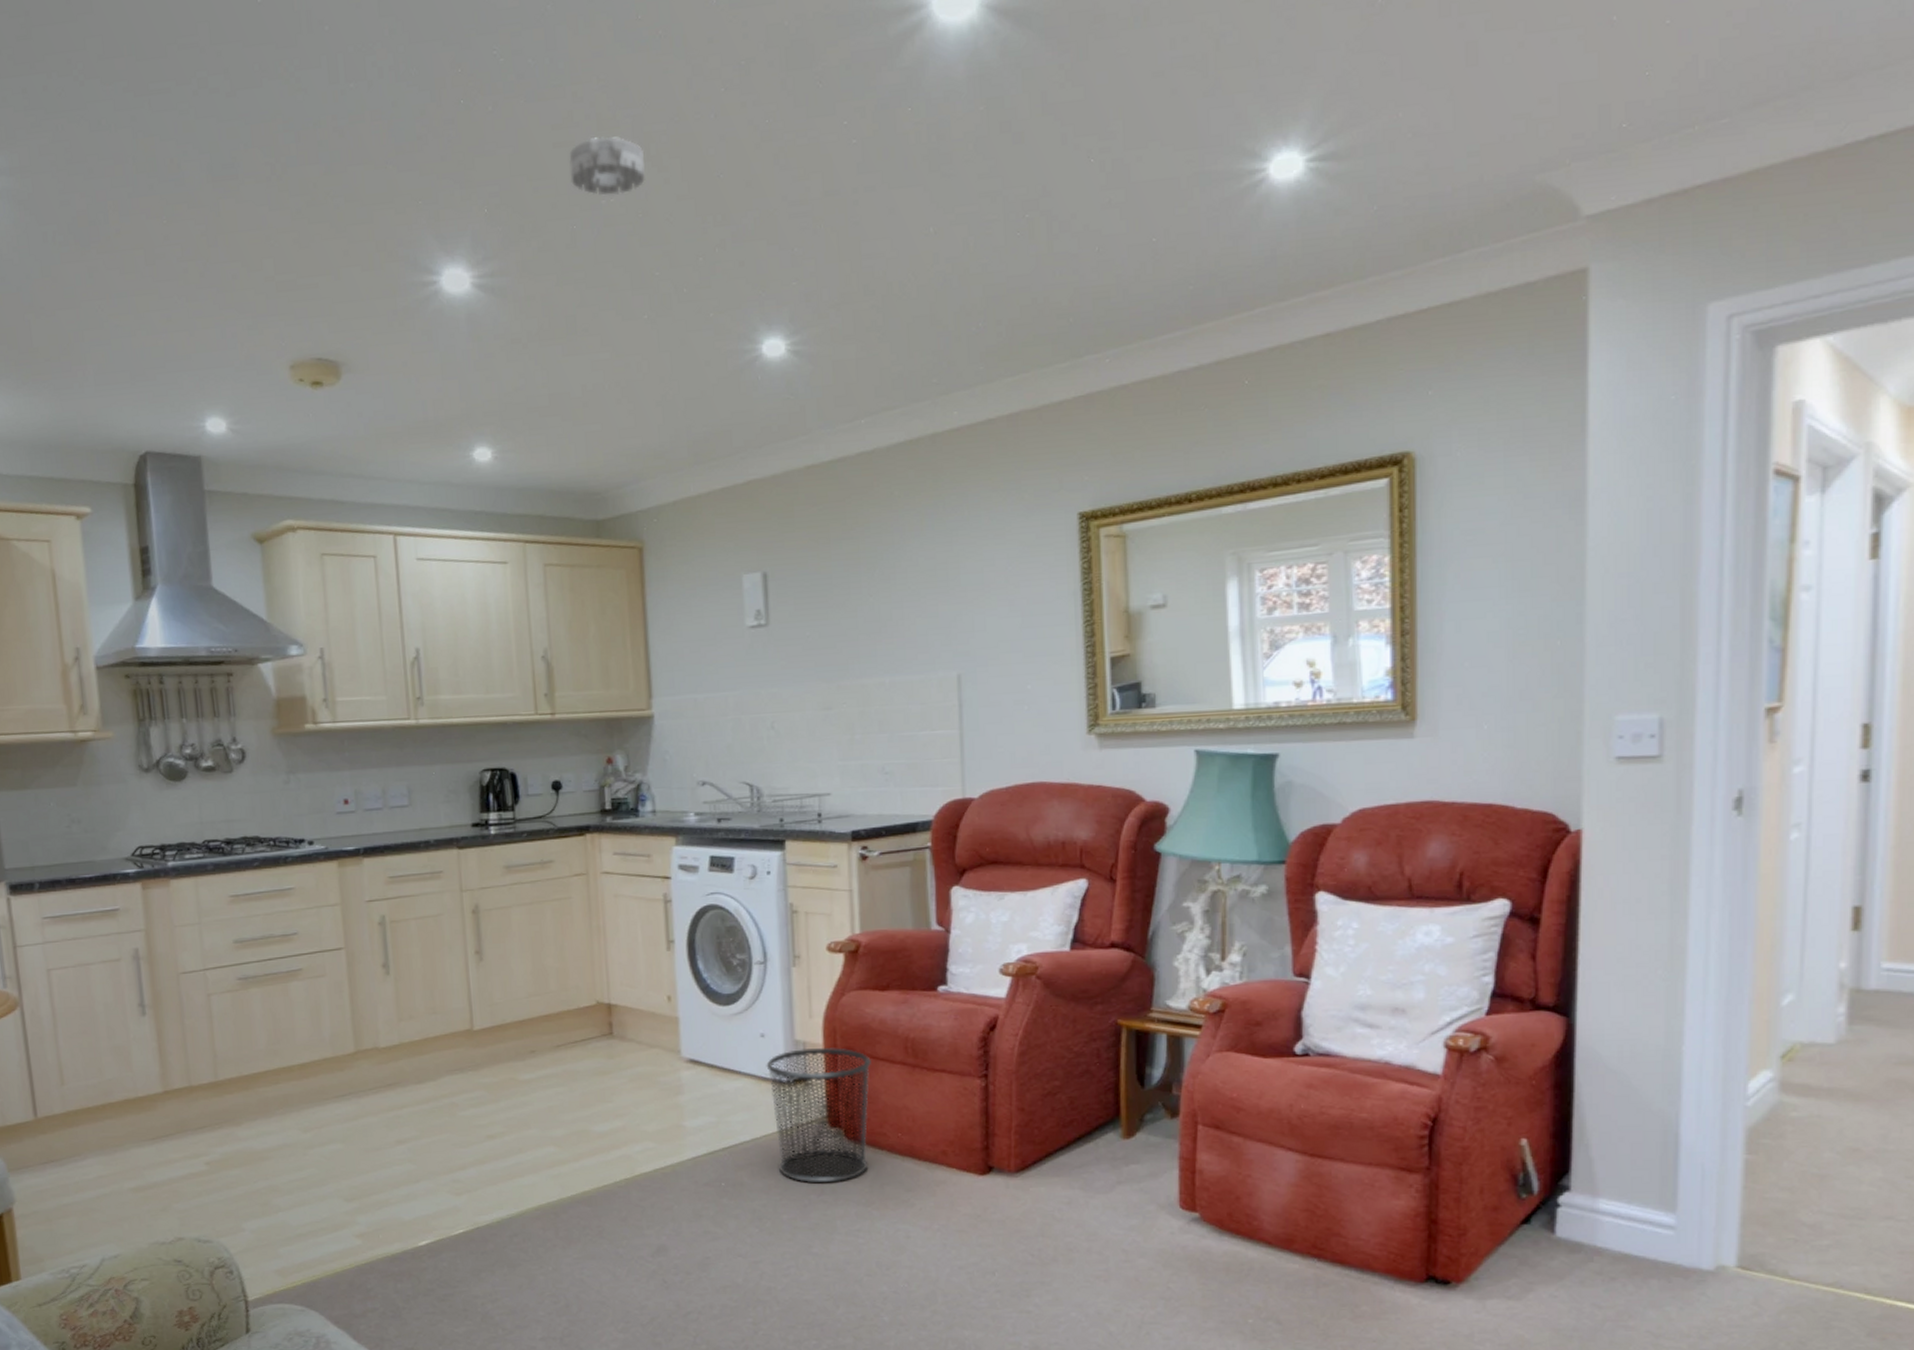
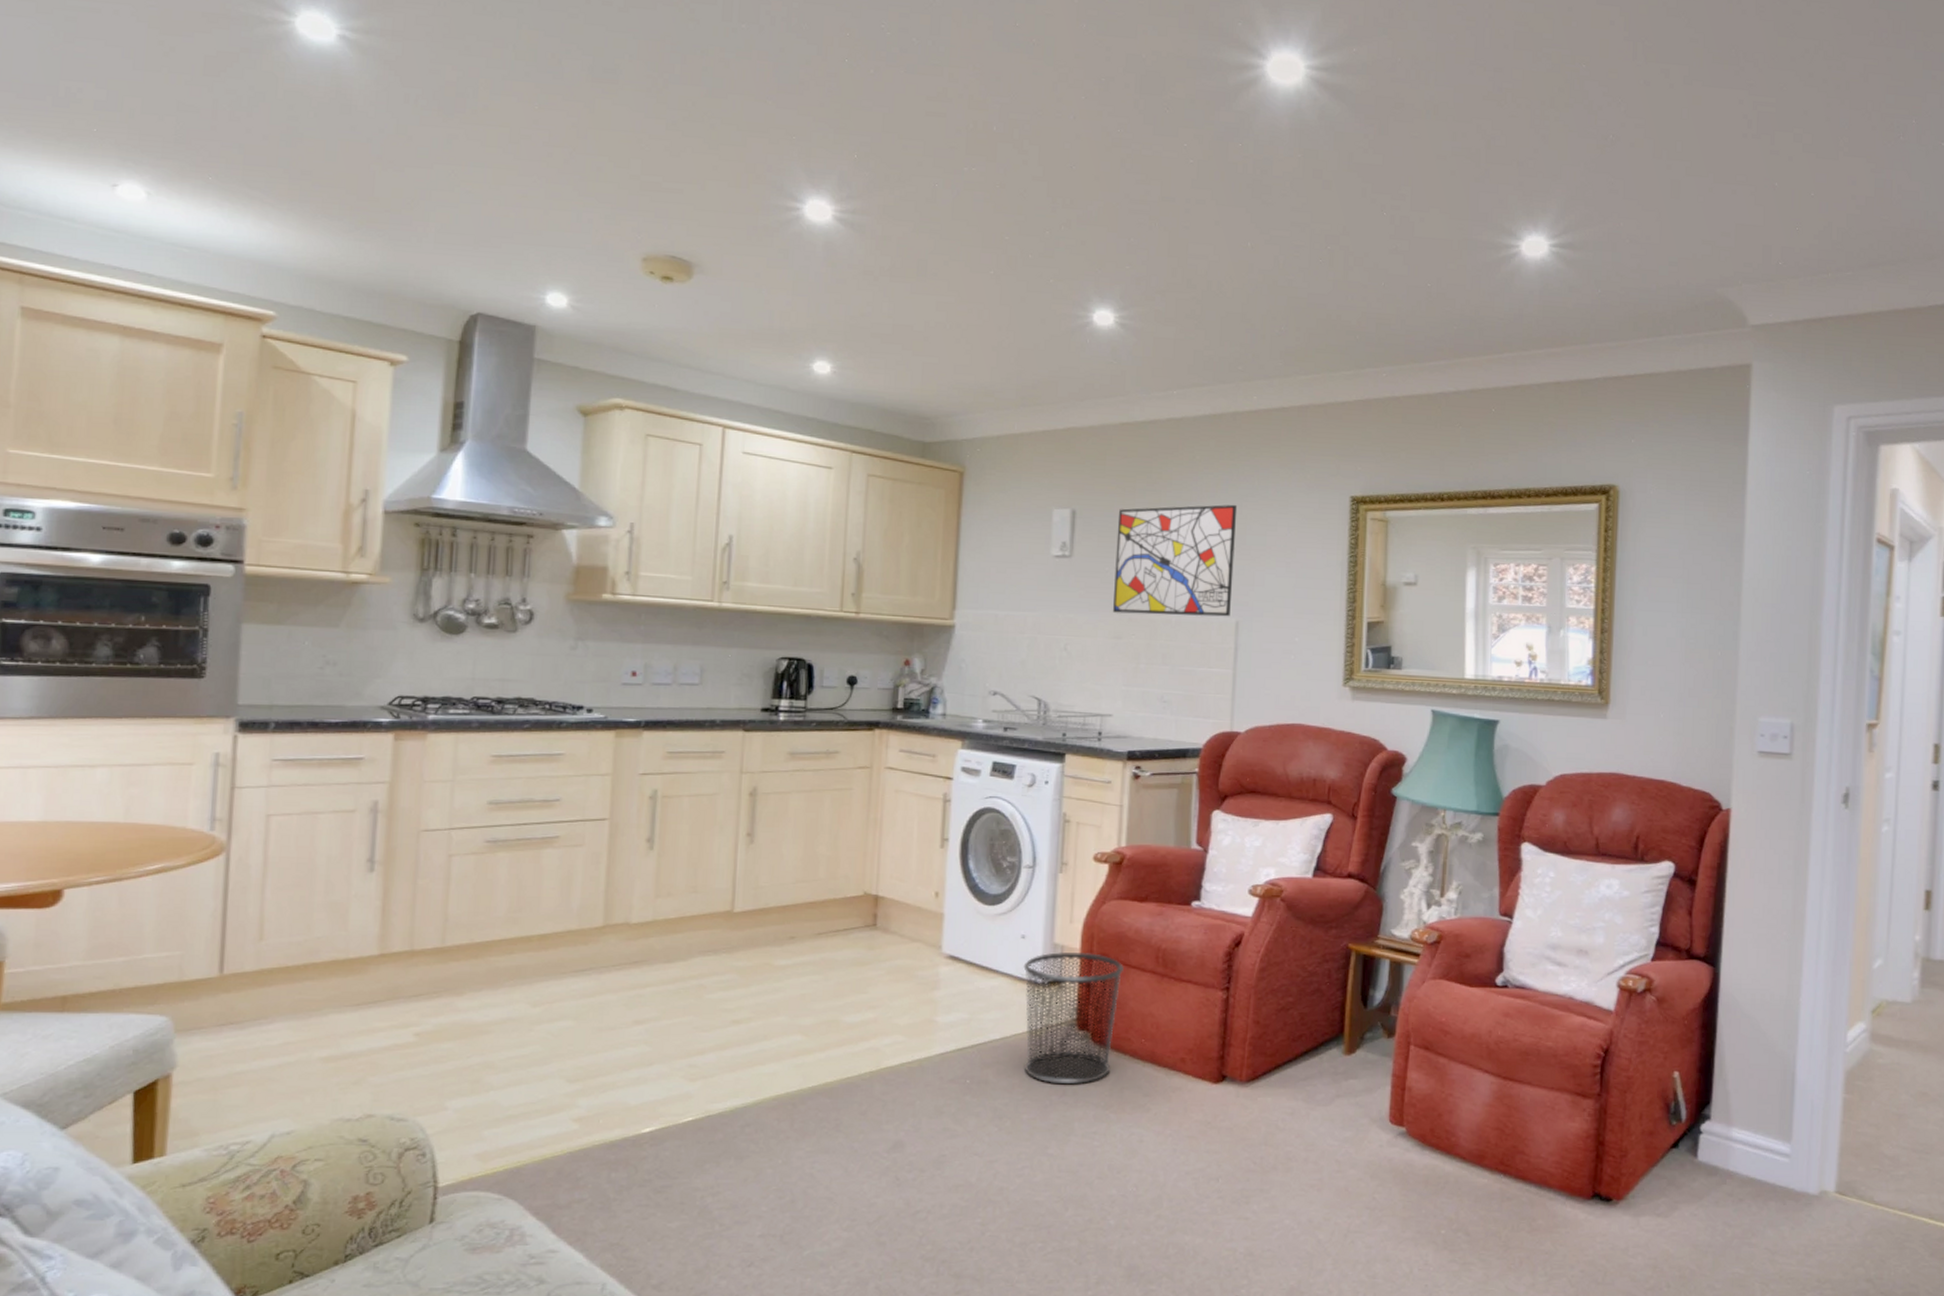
smoke detector: present [569,136,645,196] -> none [938,114,1007,166]
wall art: none [814,541,950,682] -> present [1113,504,1238,617]

